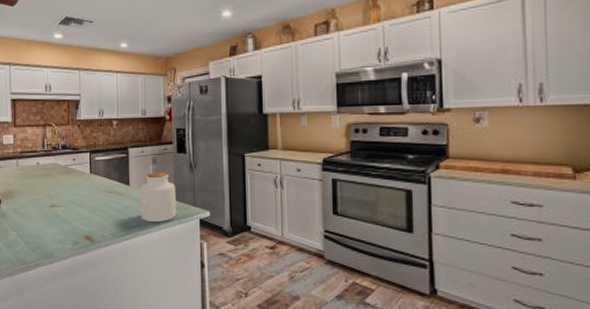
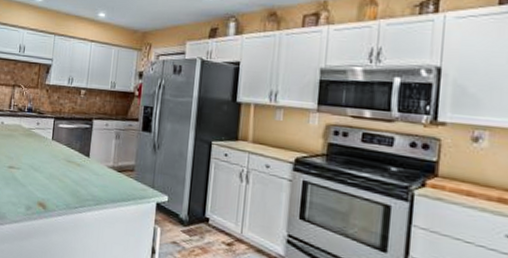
jar: present [139,172,177,223] -> none [96,147,136,200]

